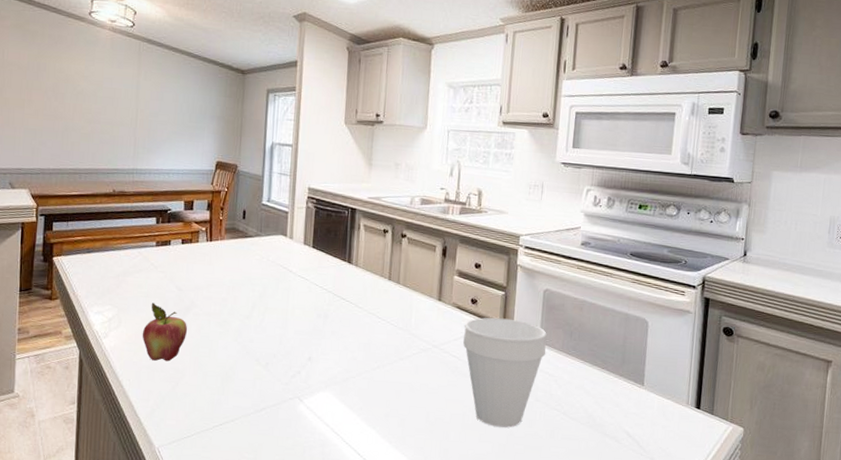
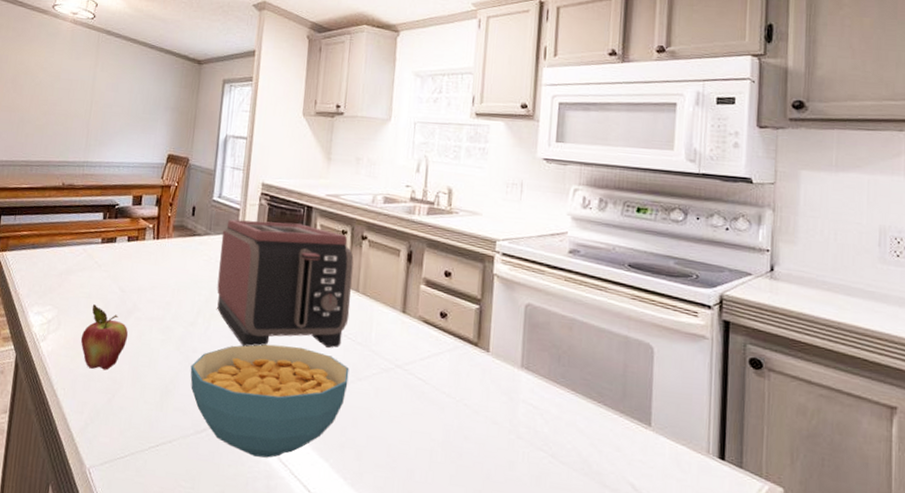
cereal bowl: none [248,332,392,429] -> present [190,344,349,458]
toaster: none [269,221,395,335] -> present [217,219,354,348]
cup: present [463,317,547,428] -> none [431,334,530,470]

